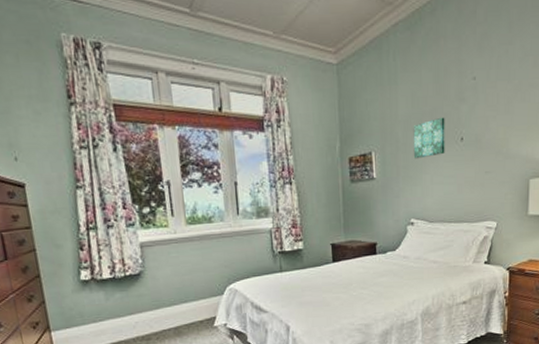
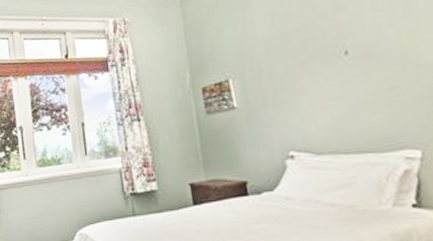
wall art: present [413,117,445,159] -> none [277,31,325,82]

